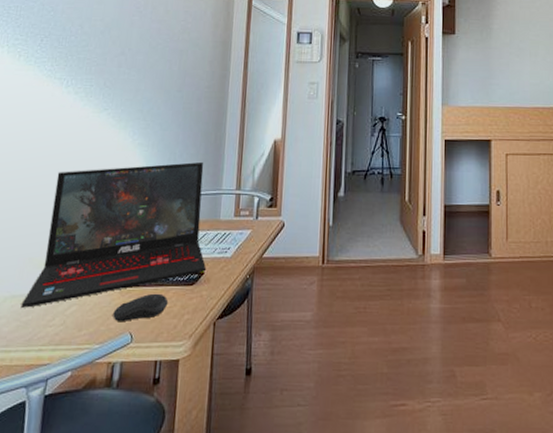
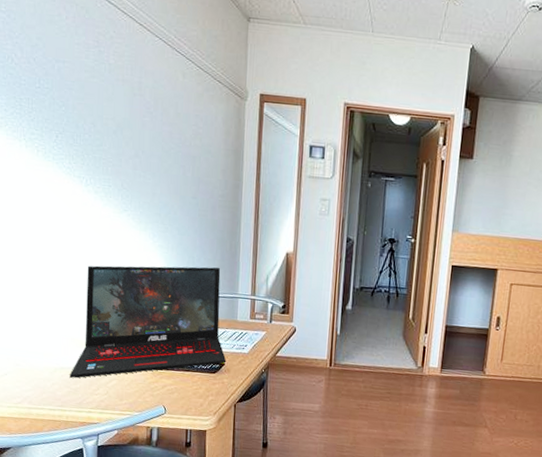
computer mouse: present [113,293,169,322] -> none [148,376,195,397]

